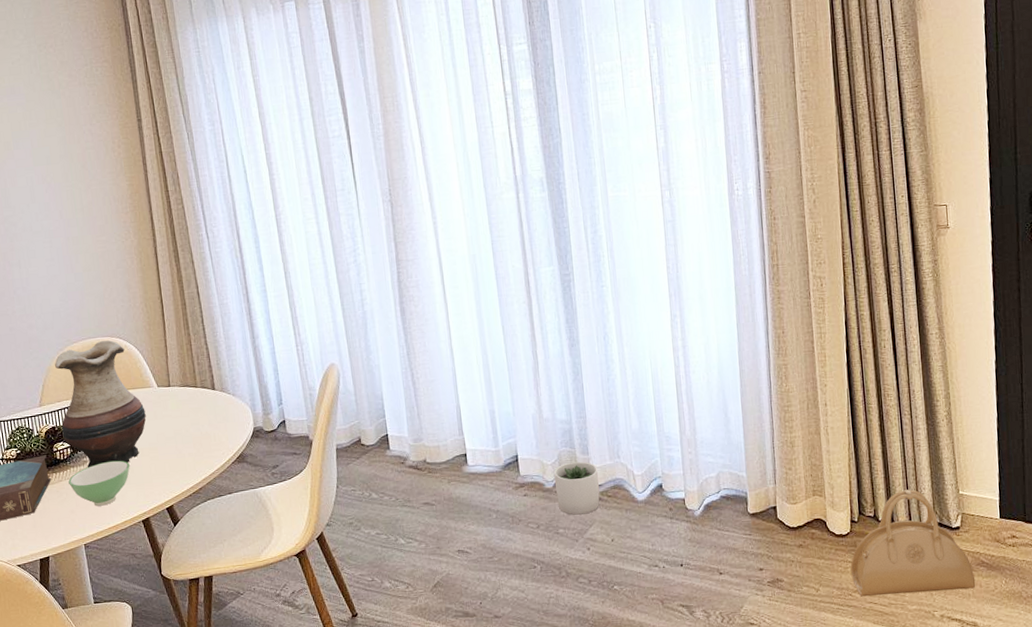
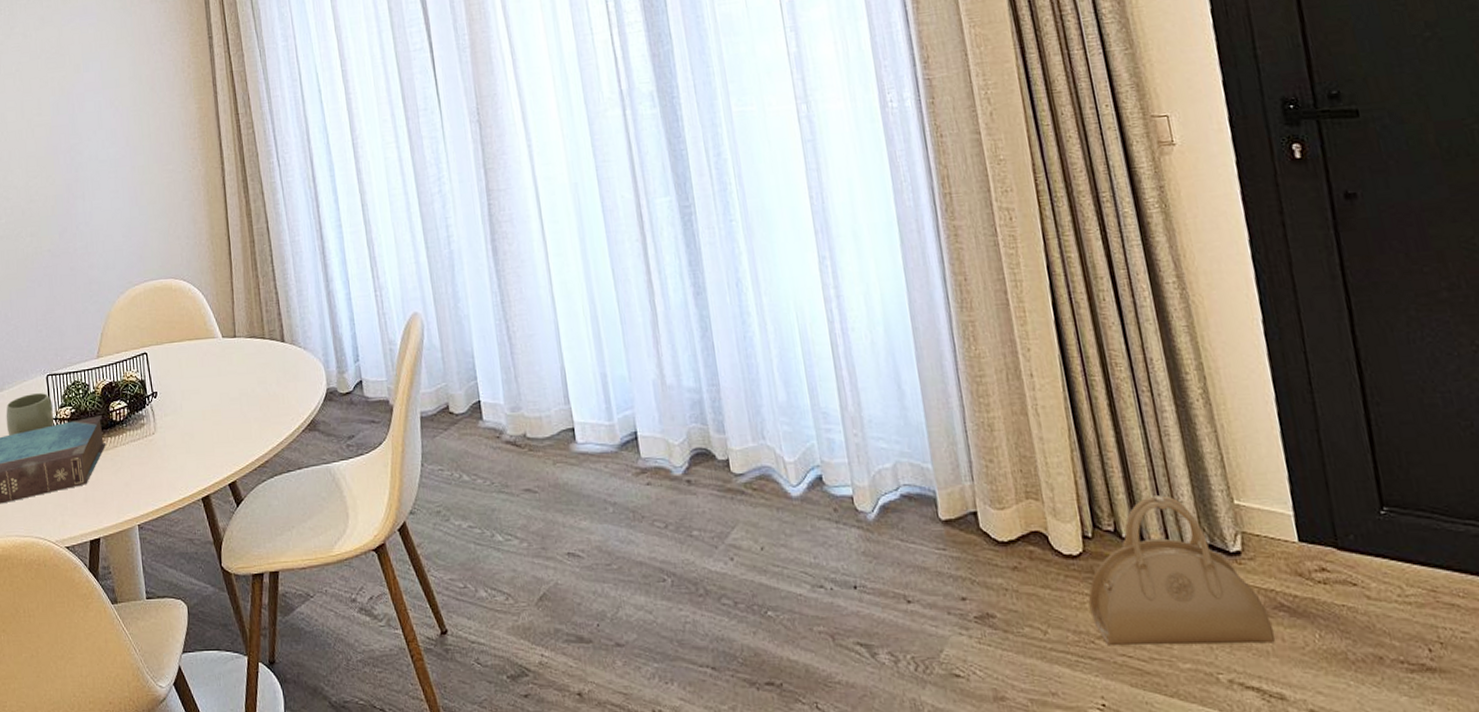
vase: present [55,340,146,468] -> none [115,282,209,432]
bowl: present [68,460,130,506] -> none [124,424,190,479]
planter: present [553,461,600,515] -> none [682,442,743,513]

